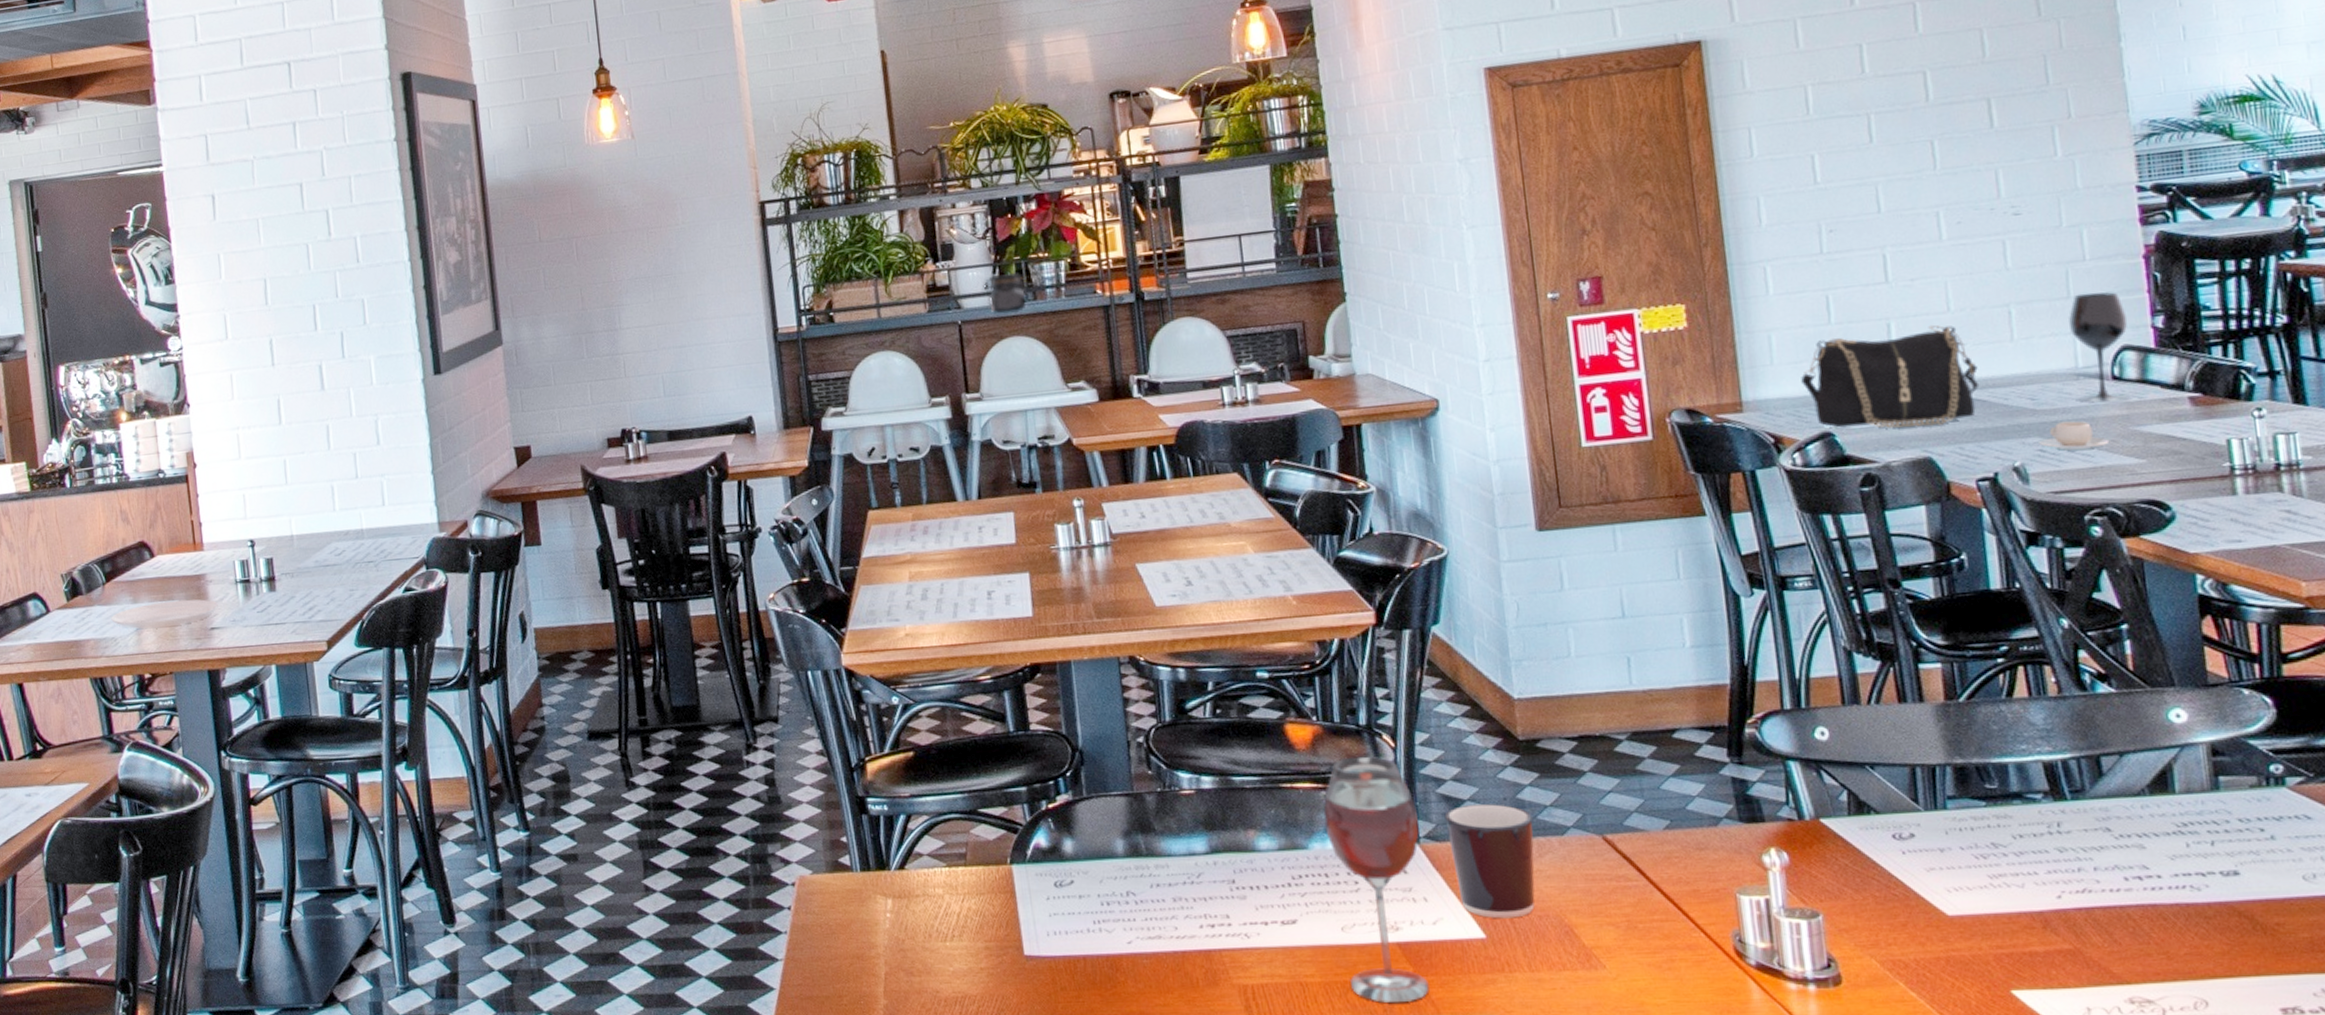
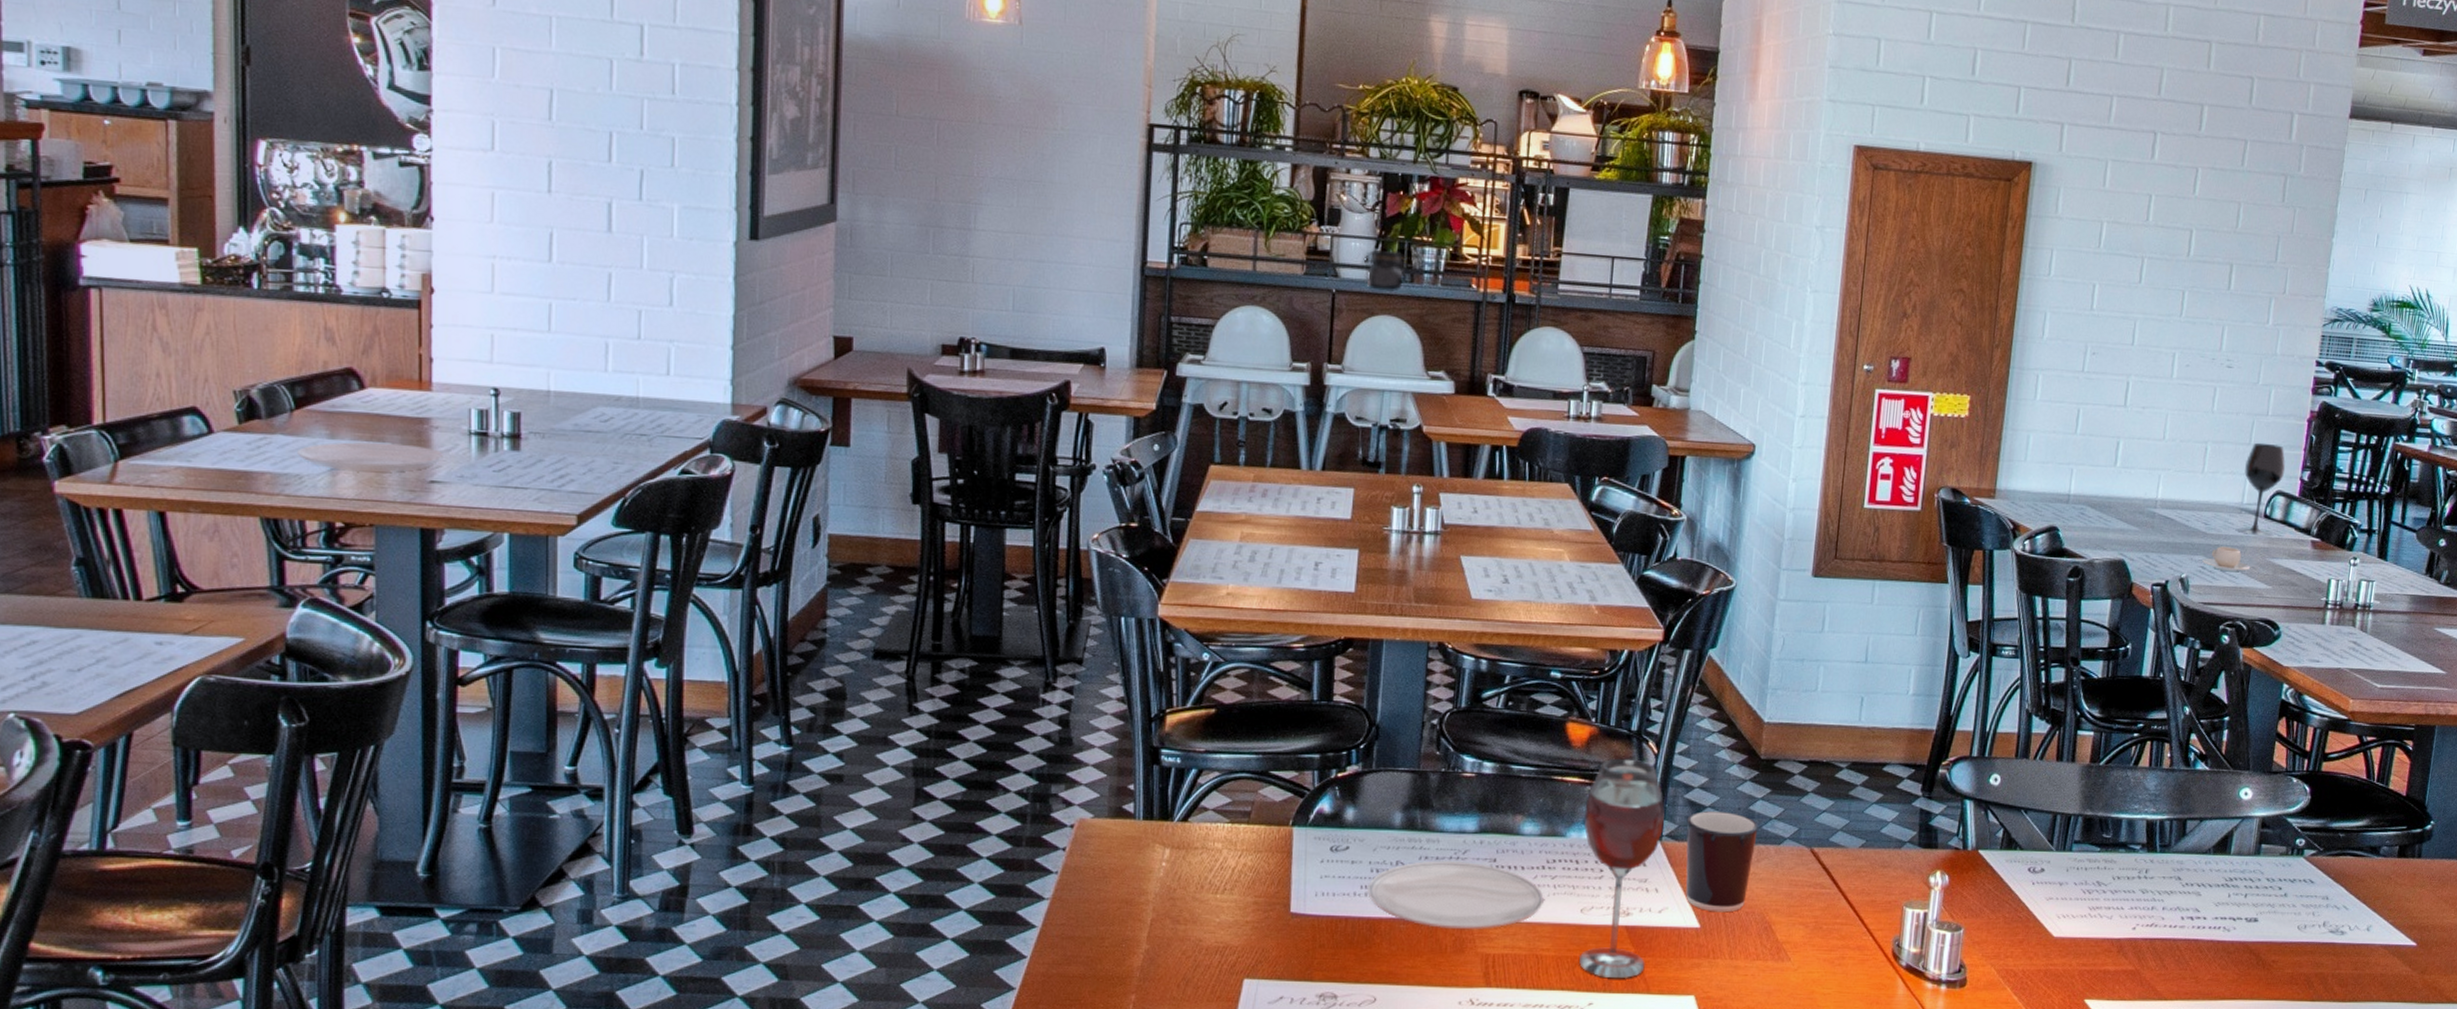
plate: none [1101,885,1298,961] -> present [1367,860,1545,930]
handbag: present [1801,324,1980,428] -> none [2044,447,2174,534]

